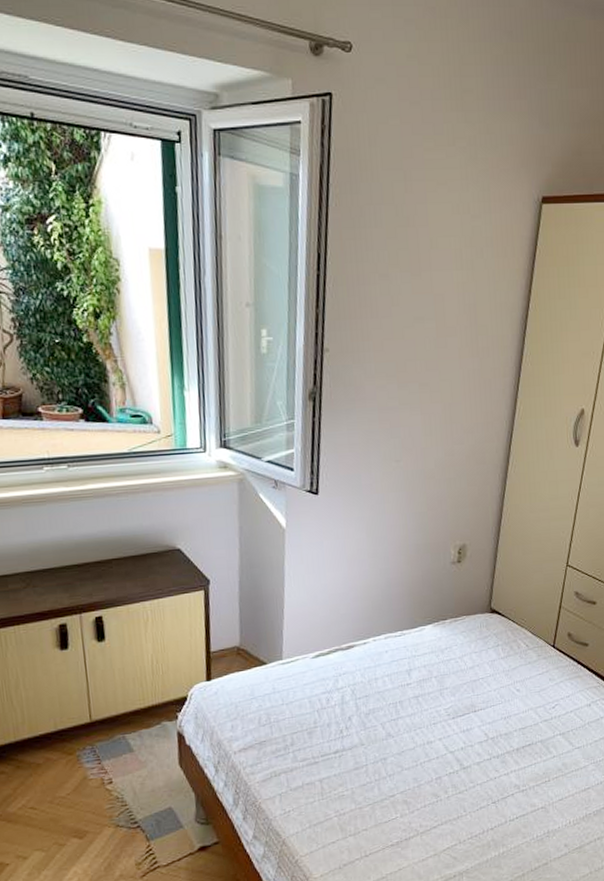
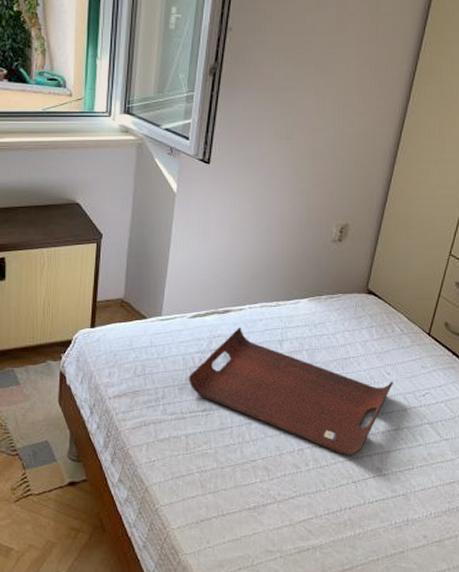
serving tray: none [317,661,523,777] -> present [189,326,393,455]

